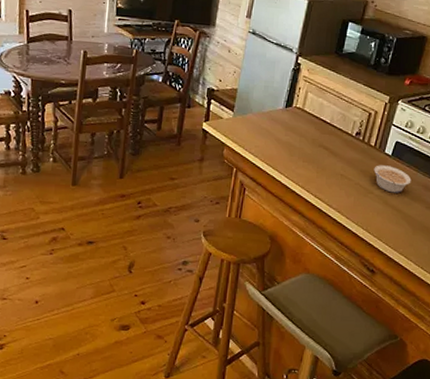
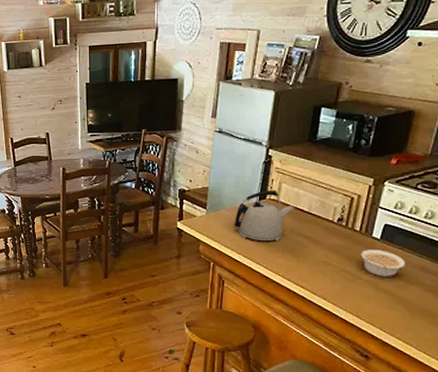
kettle: none [259,98,319,150] -> present [234,190,296,240]

